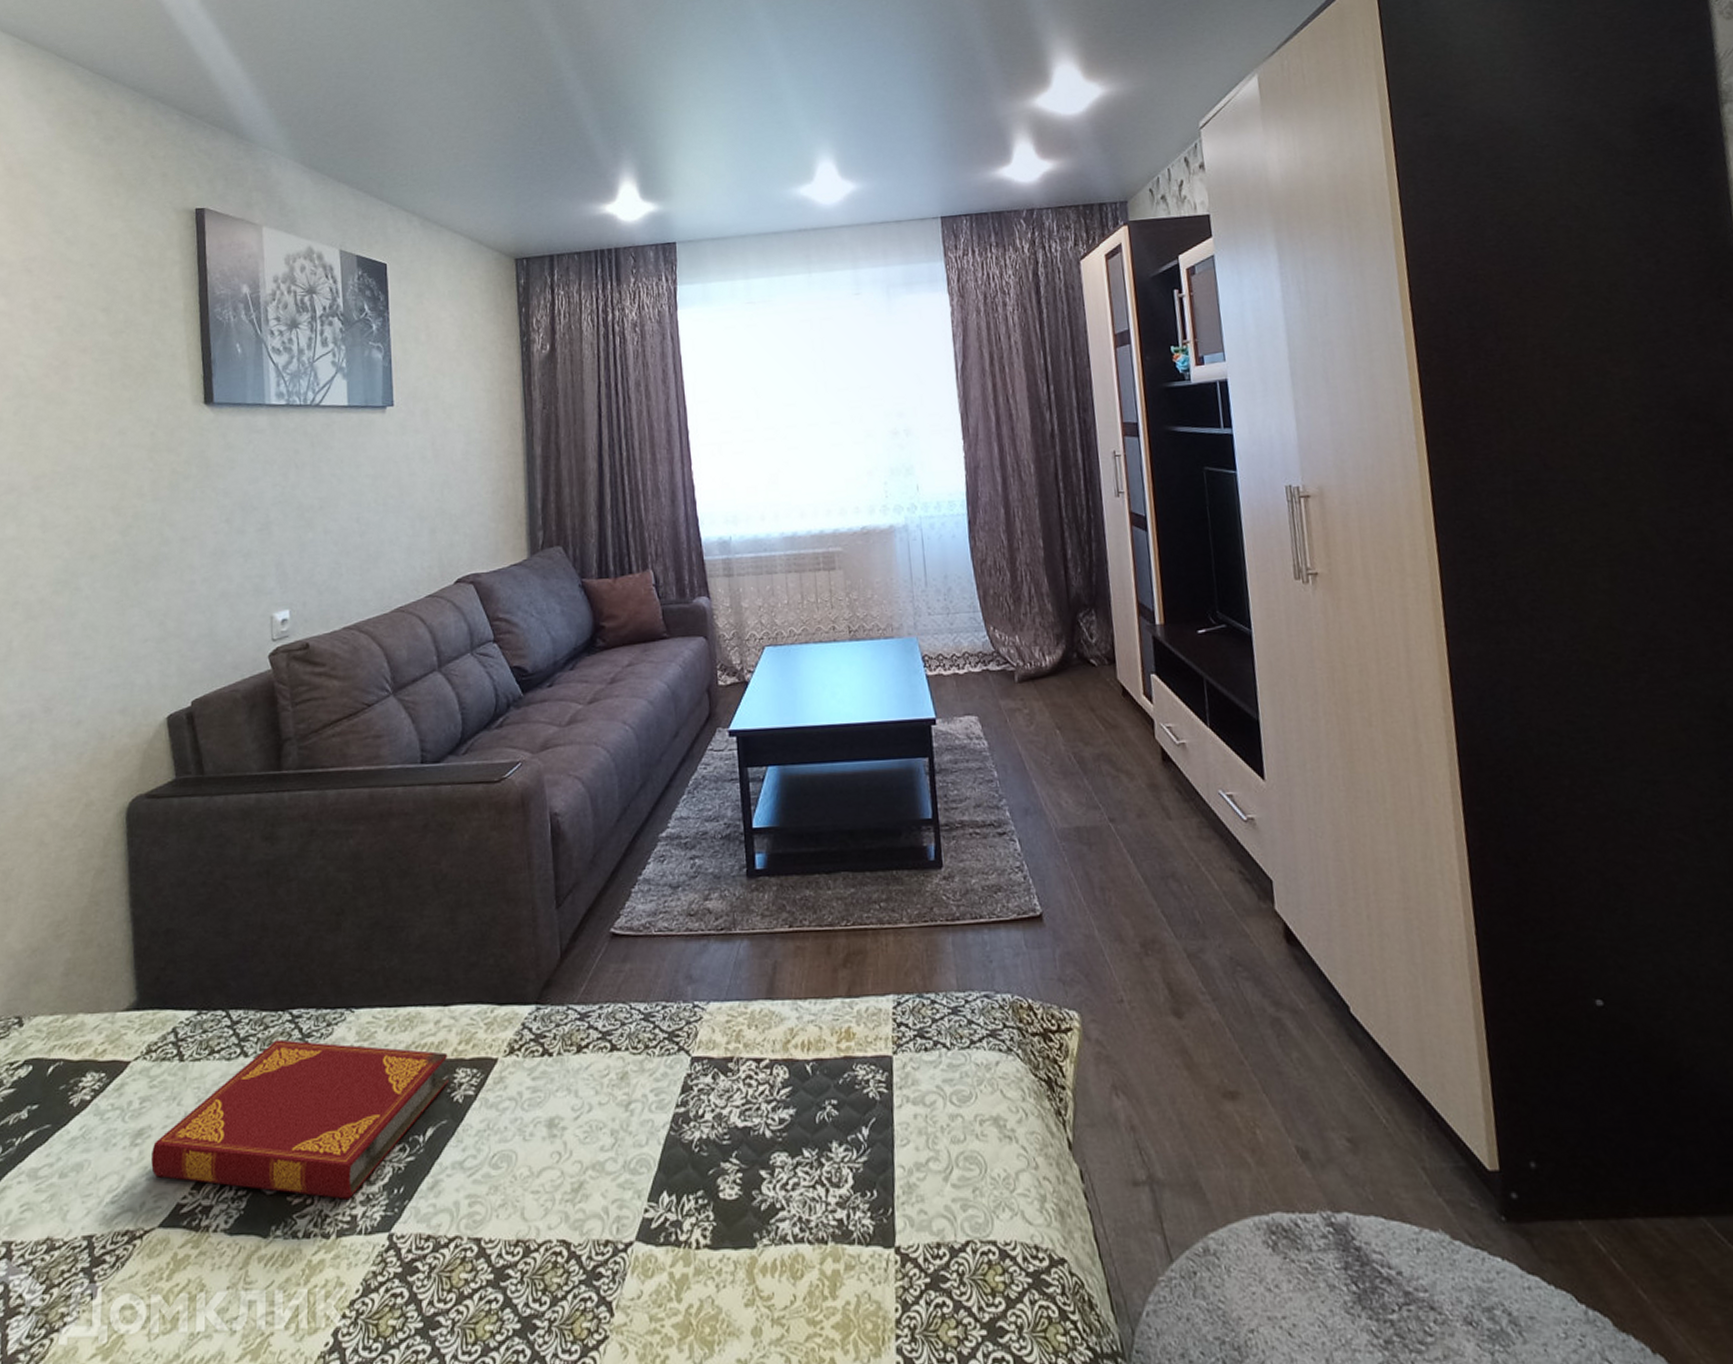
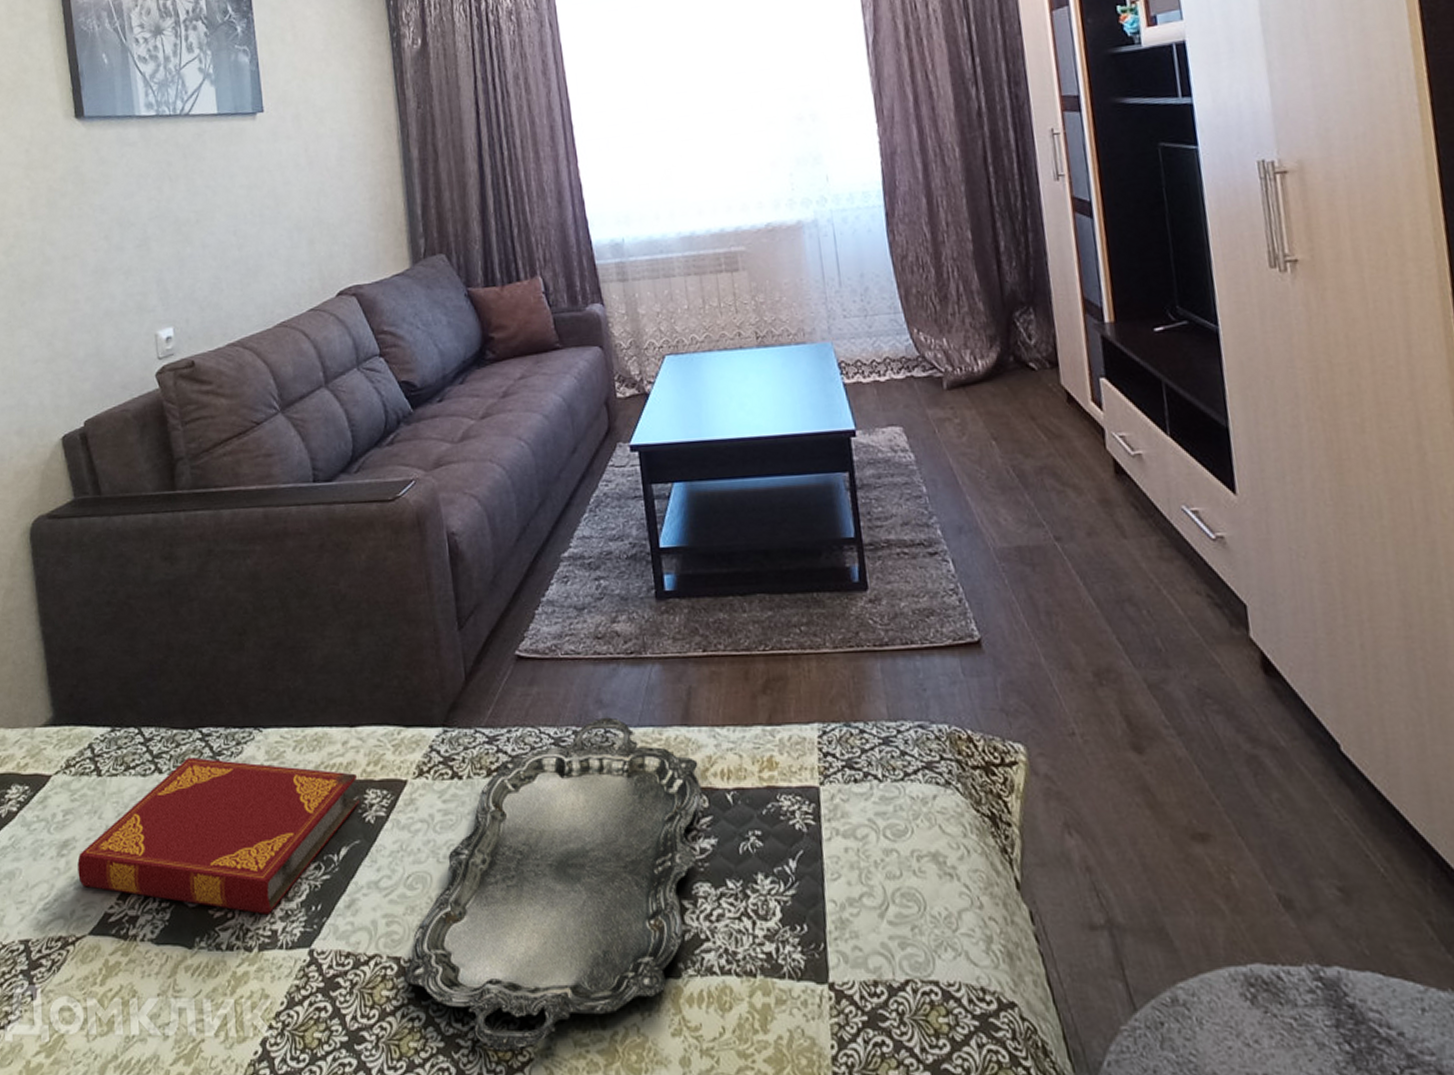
serving tray: none [484,992,784,1332] -> present [404,717,703,1053]

